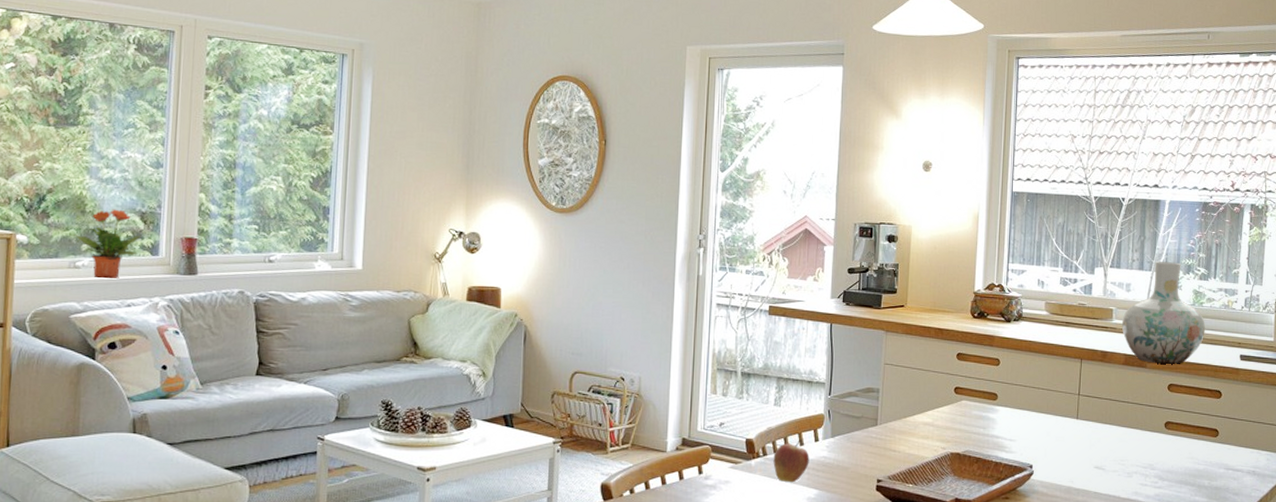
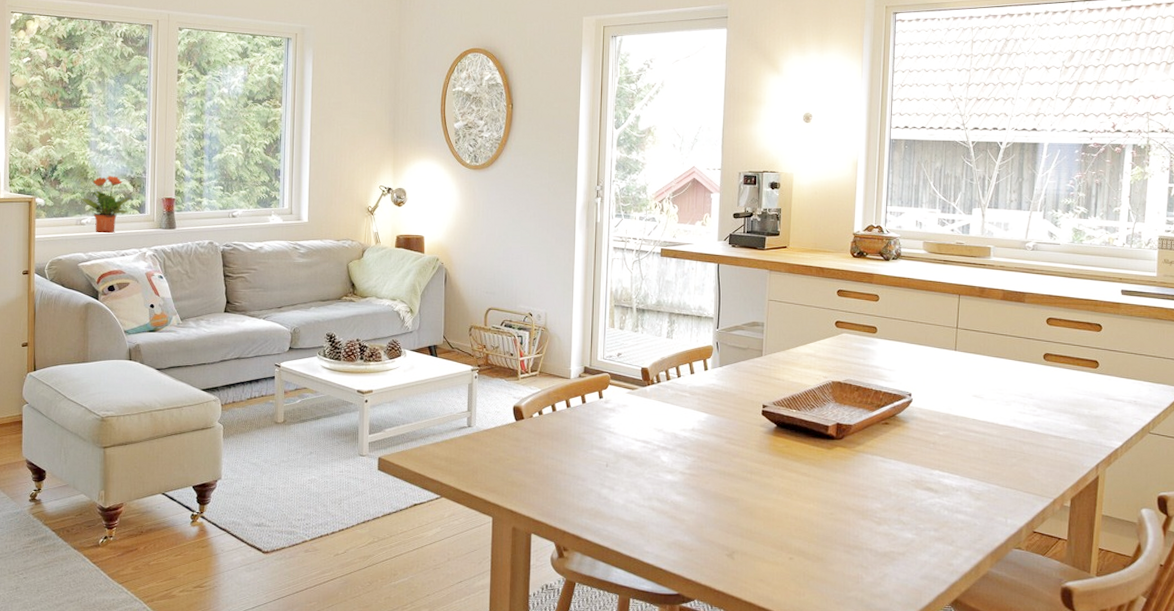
fruit: present [773,439,809,483] -> none [666,368,700,407]
vase: present [1122,261,1206,364] -> none [1000,202,1086,299]

